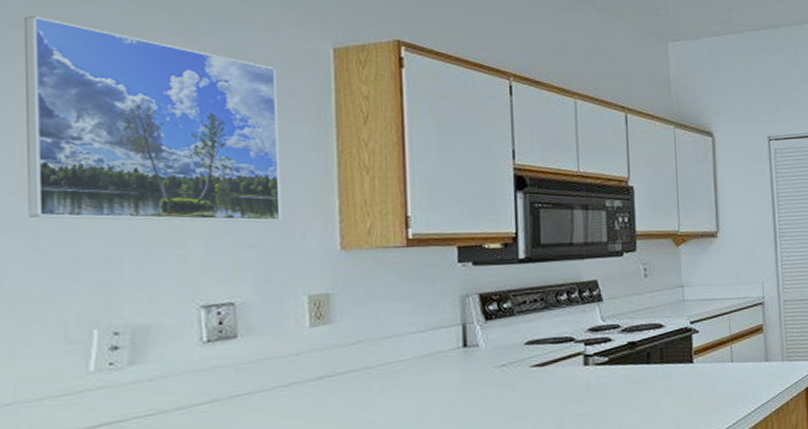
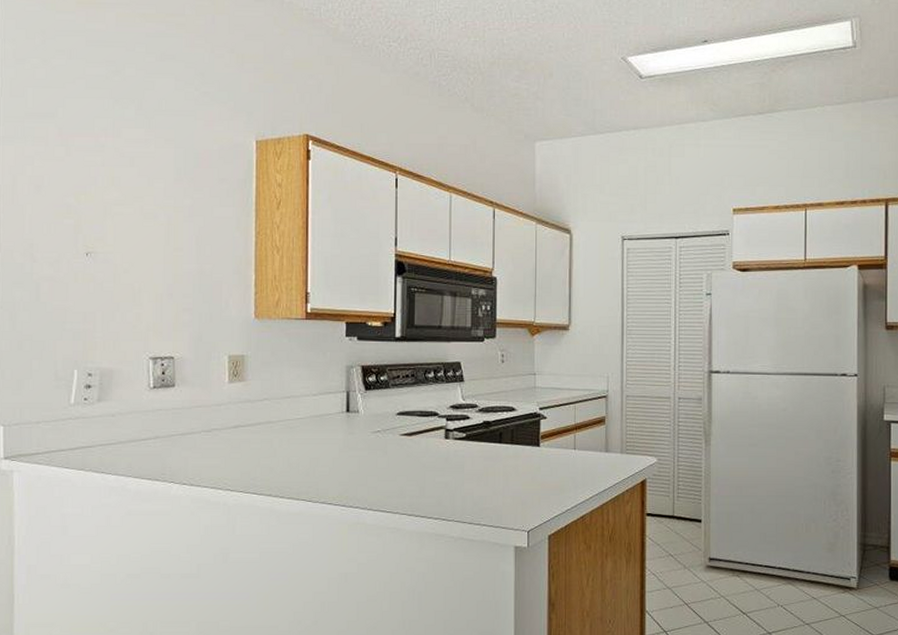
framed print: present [23,16,282,222] -> none [33,109,212,290]

